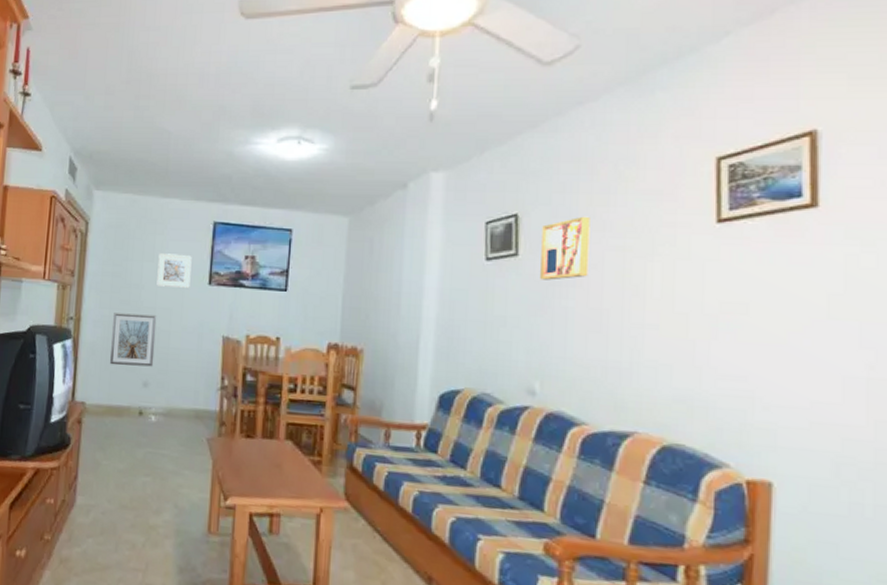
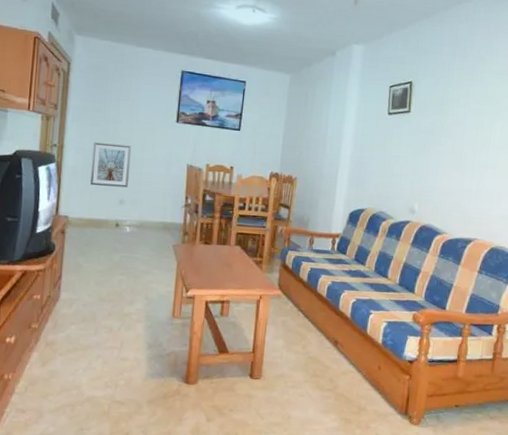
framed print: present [156,253,192,288] -> none [132,94,163,124]
wall art: present [540,216,590,281] -> none [424,86,460,132]

